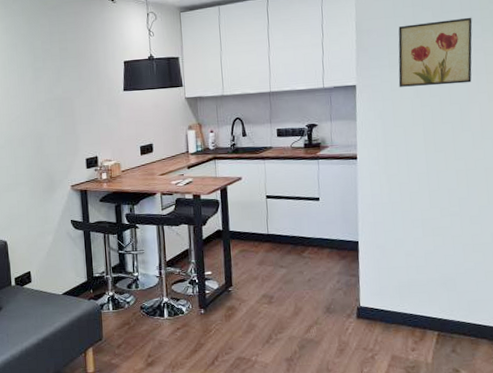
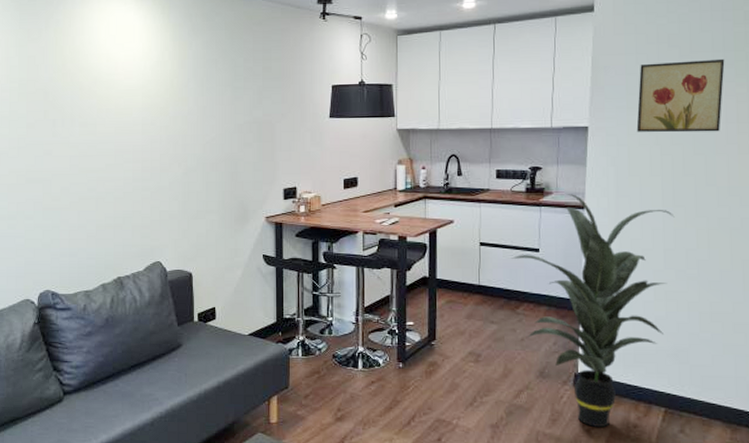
indoor plant: none [296,146,437,353] -> present [512,194,675,427]

